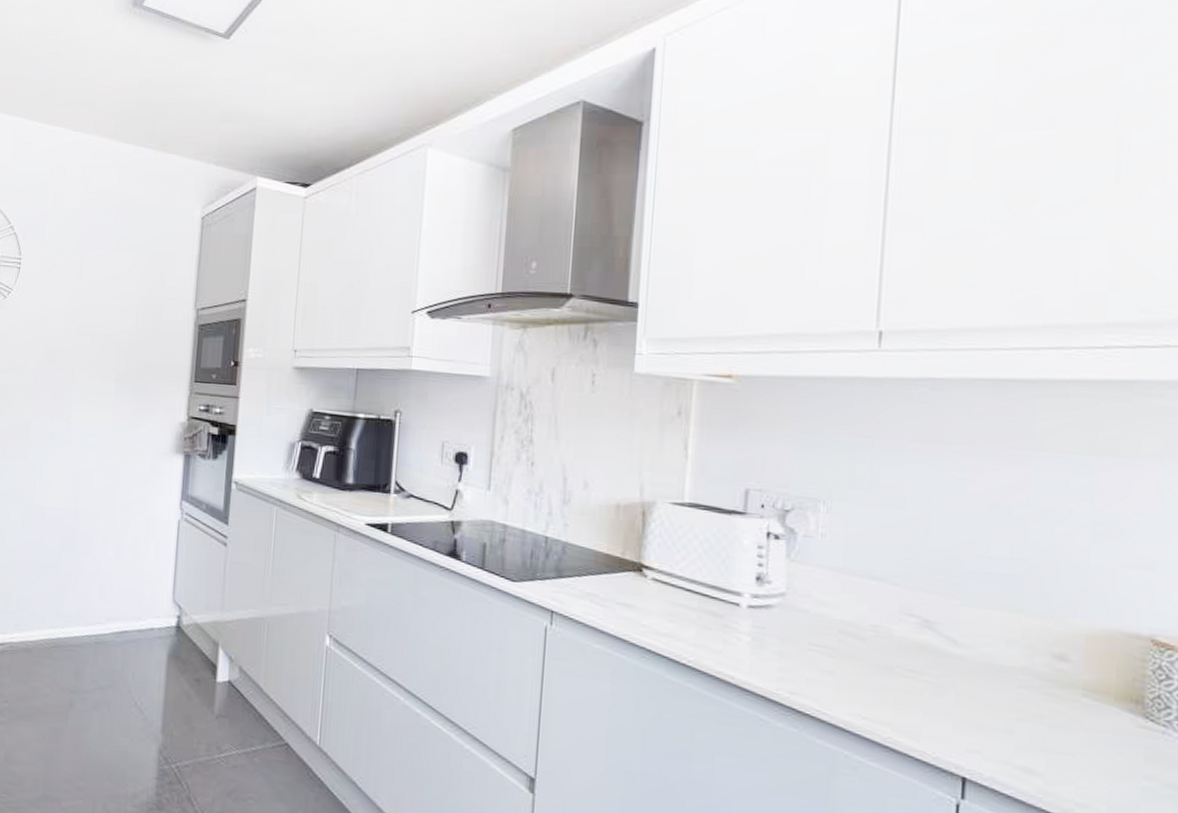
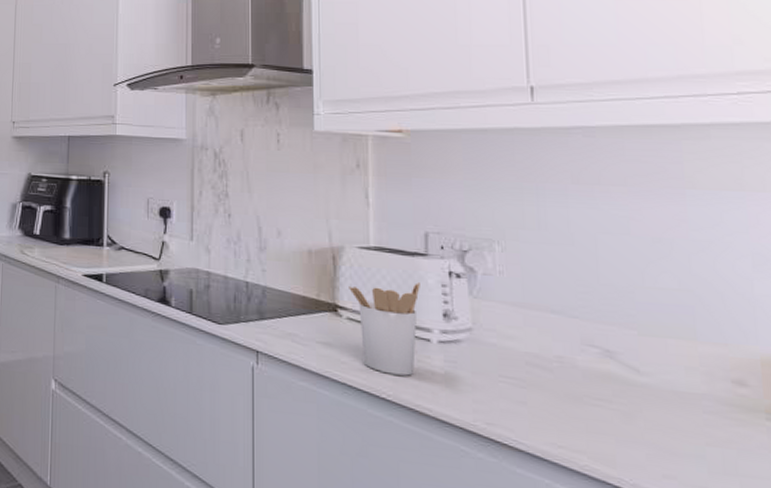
utensil holder: none [657,543,735,642] -> present [349,283,420,376]

